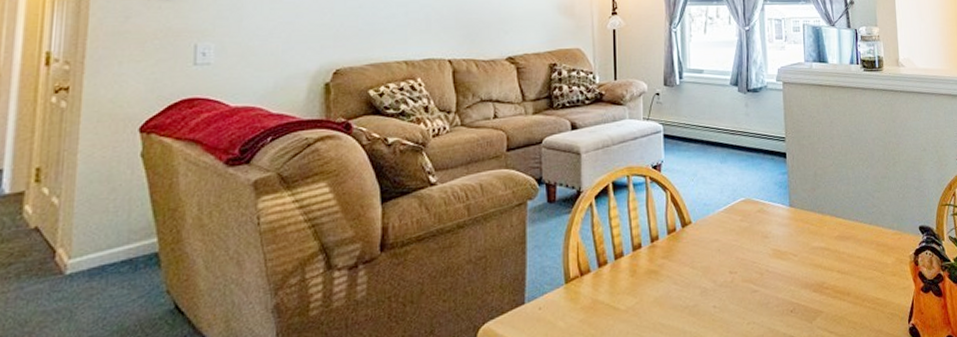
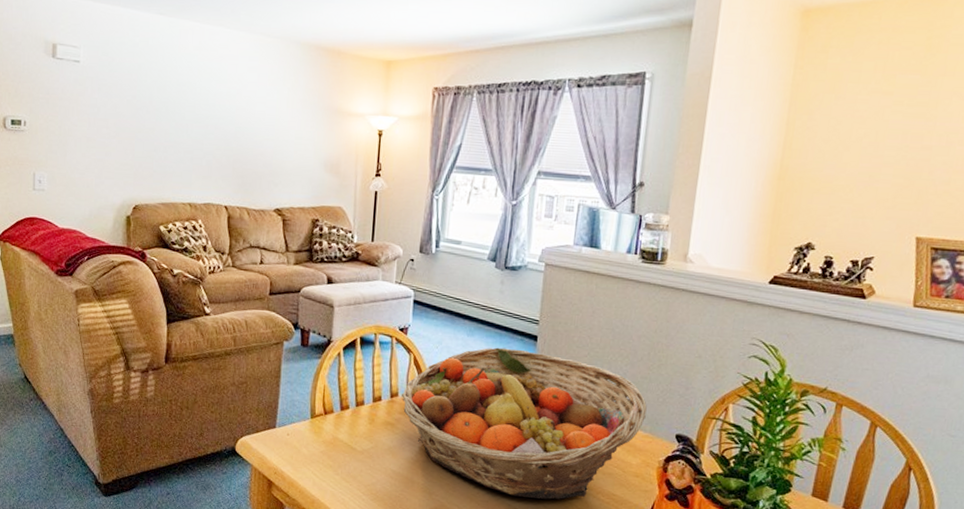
fruit basket: none [663,168,892,323] -> present [402,347,647,500]

